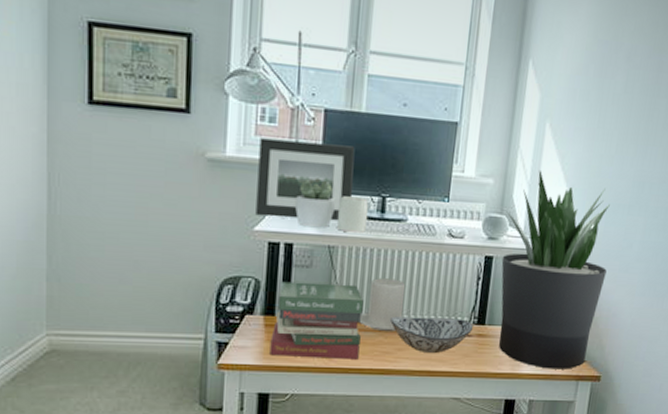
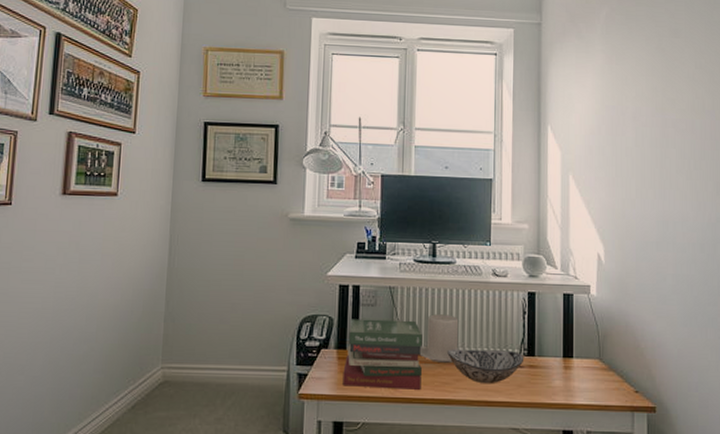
picture frame: present [255,138,355,221] -> none [328,200,408,265]
succulent plant: present [294,178,336,228] -> none [360,231,394,272]
mug: present [337,196,369,234] -> none [395,244,422,276]
planter: present [499,169,610,370] -> none [543,214,645,400]

